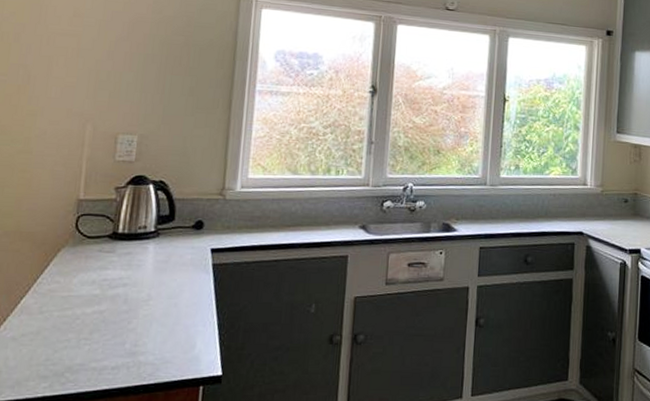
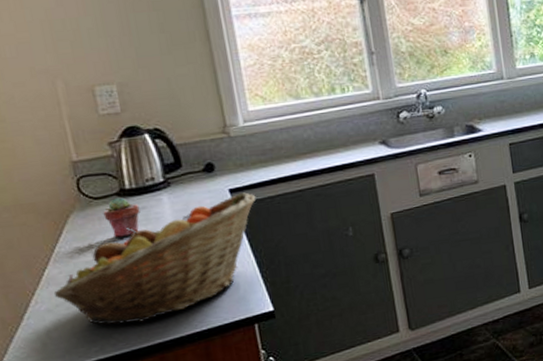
fruit basket: none [23,253,234,365] -> present [53,192,256,325]
potted succulent: none [91,240,126,278] -> present [103,197,140,238]

